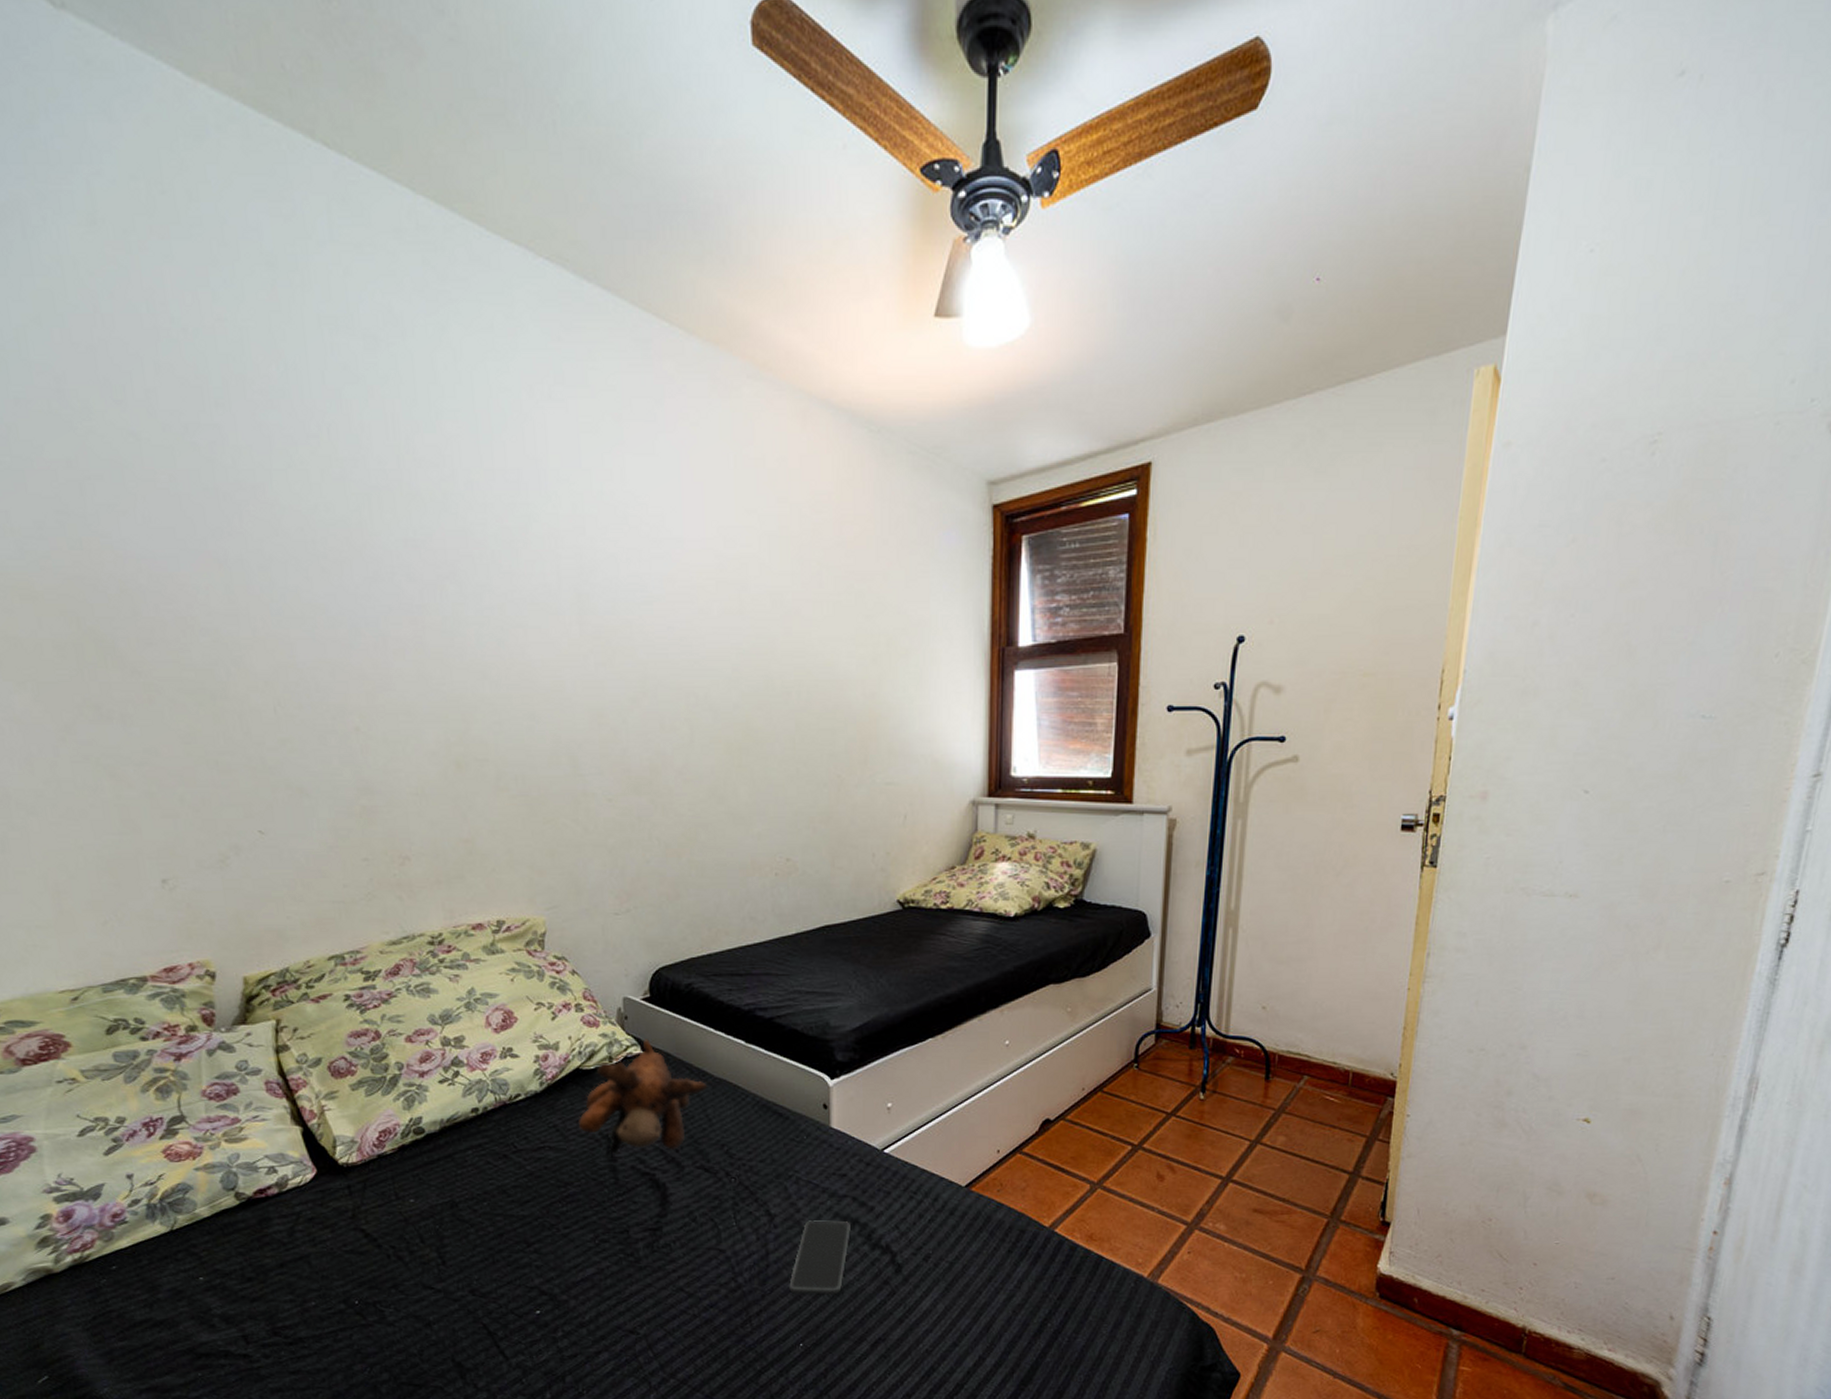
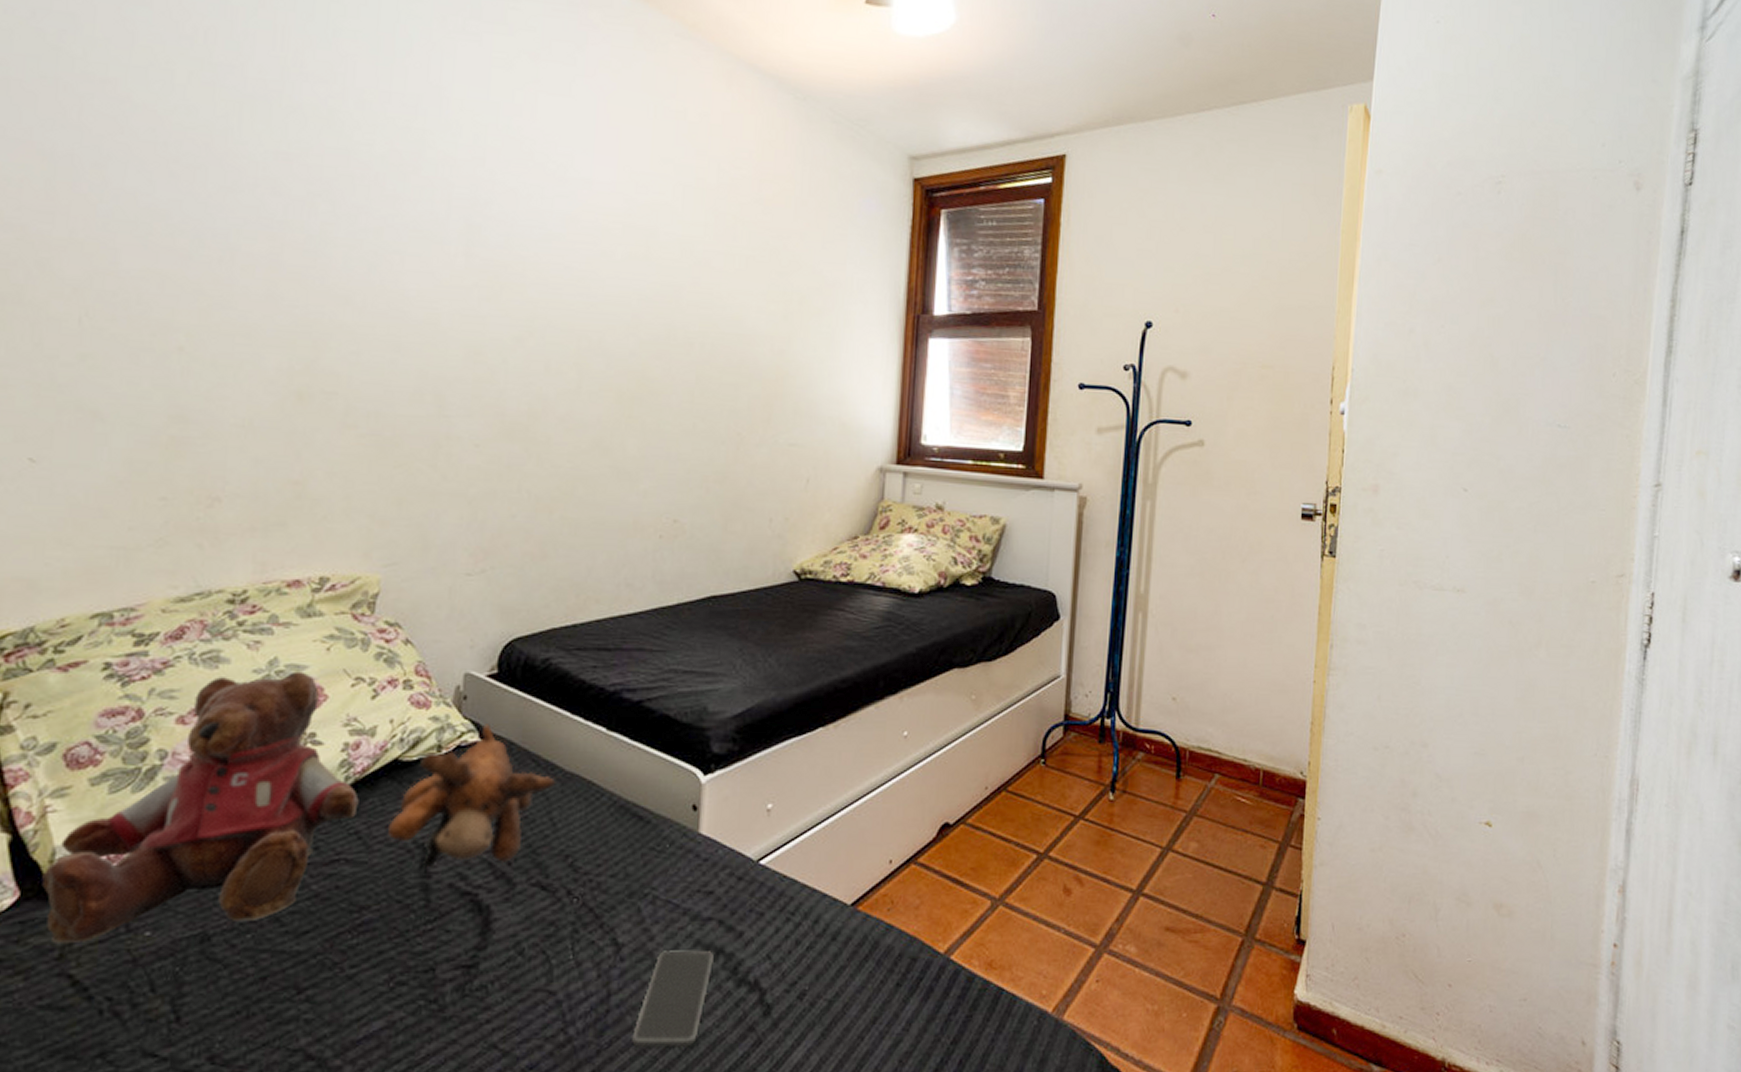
teddy bear: none [330,999,553,1208] -> present [41,671,359,945]

